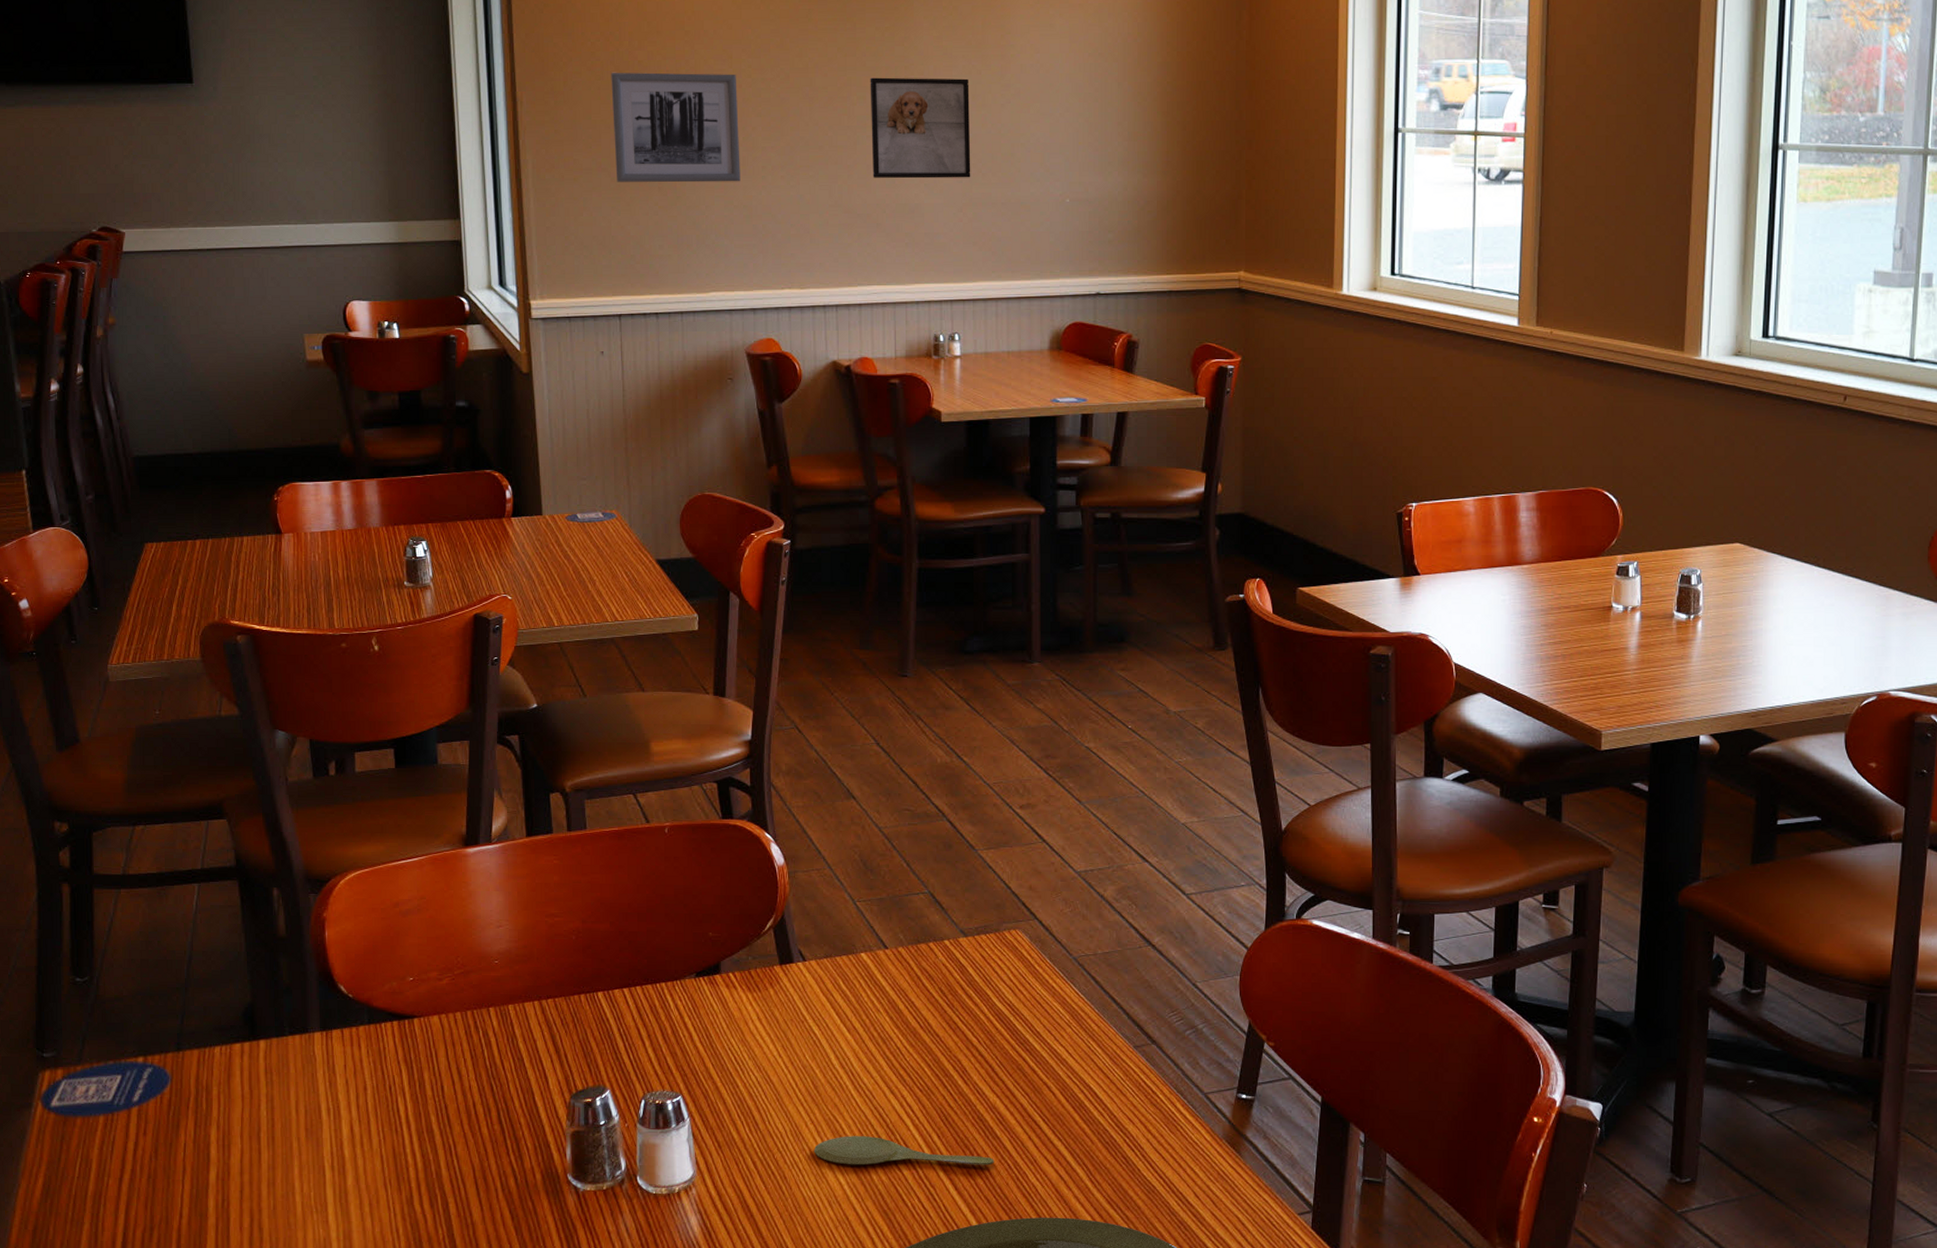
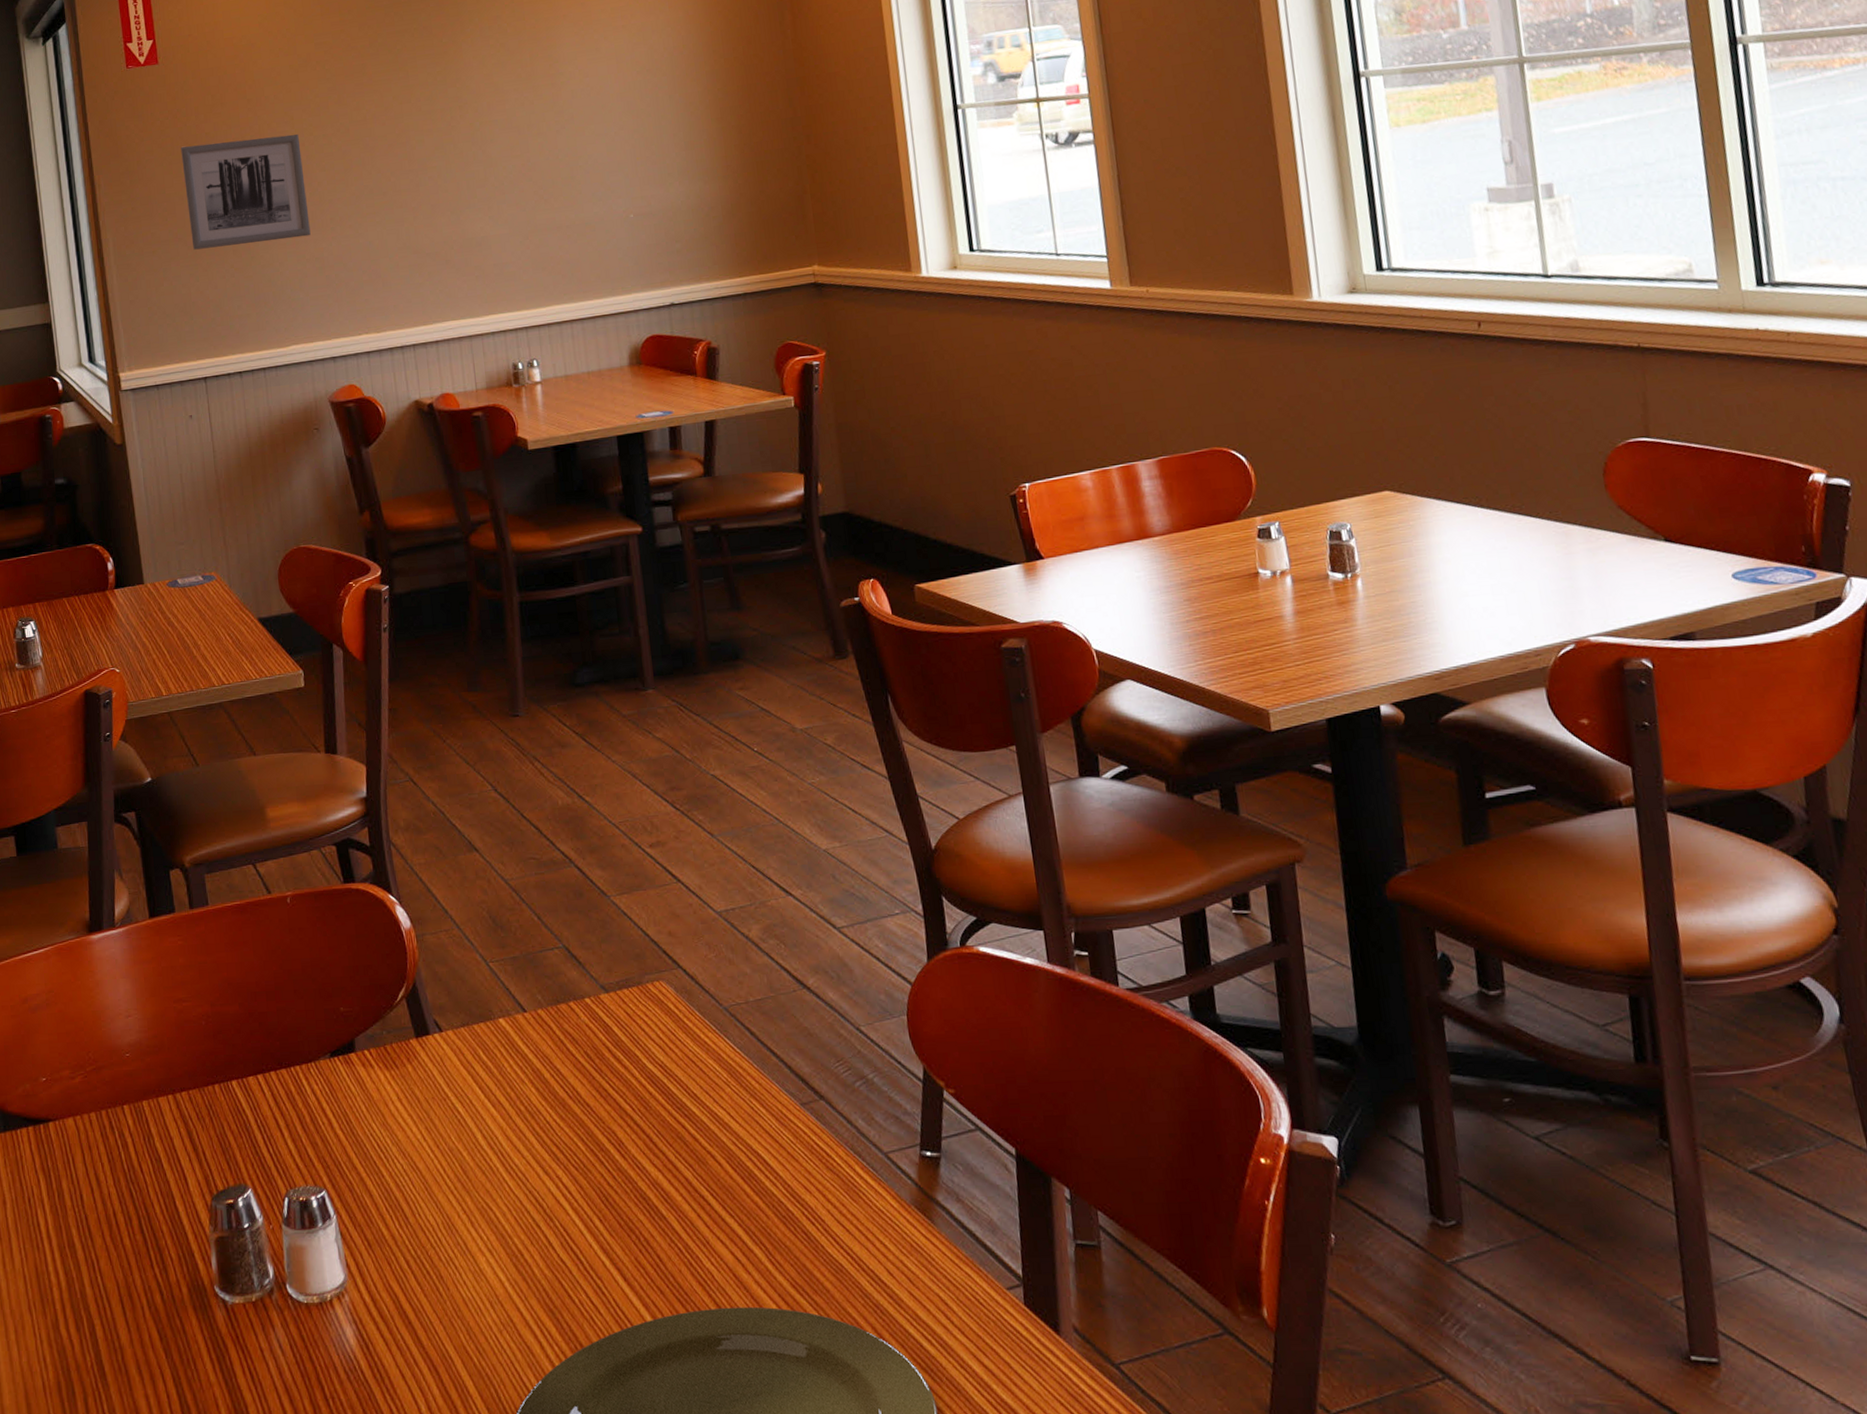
spoon: present [813,1136,994,1166] -> none [468,1224,664,1259]
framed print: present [870,77,971,179] -> none [426,110,534,217]

